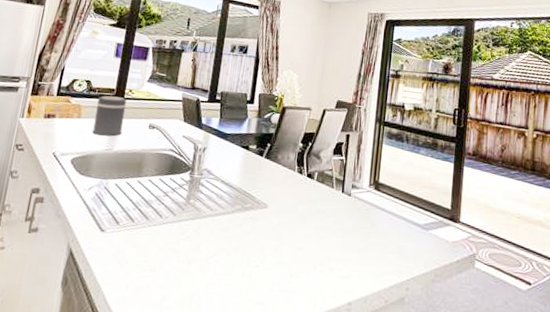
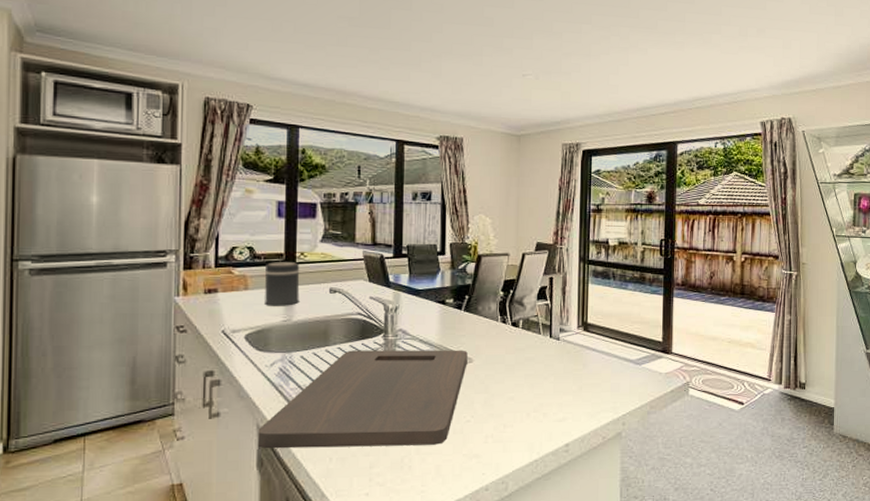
cutting board: none [65,183,264,286] -> present [257,350,468,449]

